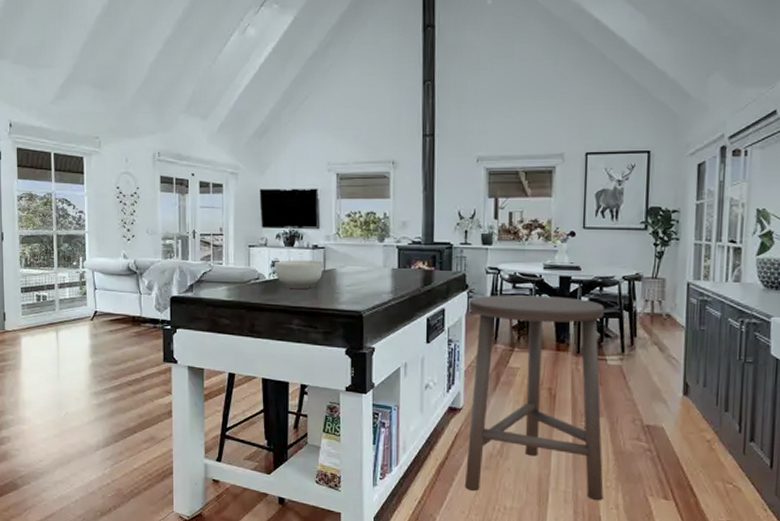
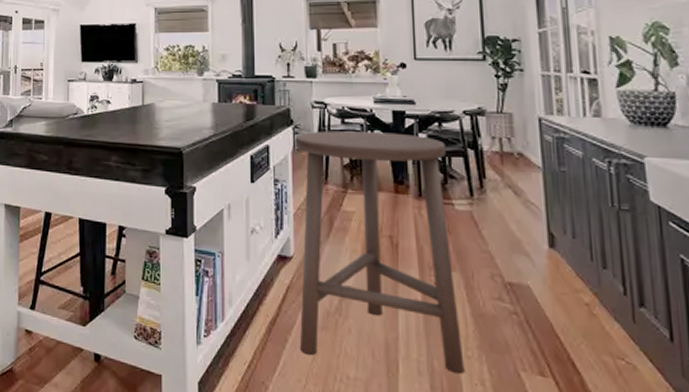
bowl: present [274,260,324,290] -> none [93,94,143,125]

